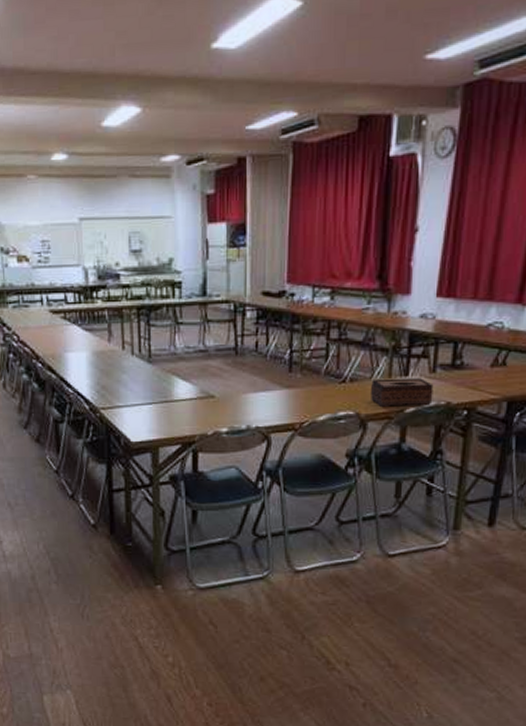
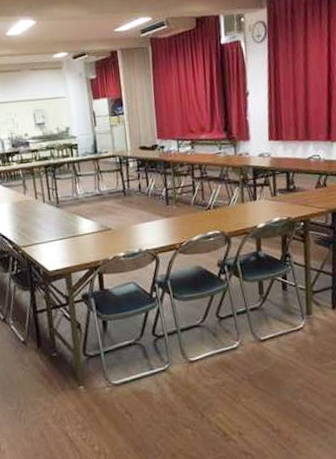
tissue box: present [369,378,434,406] -> none [229,201,277,225]

